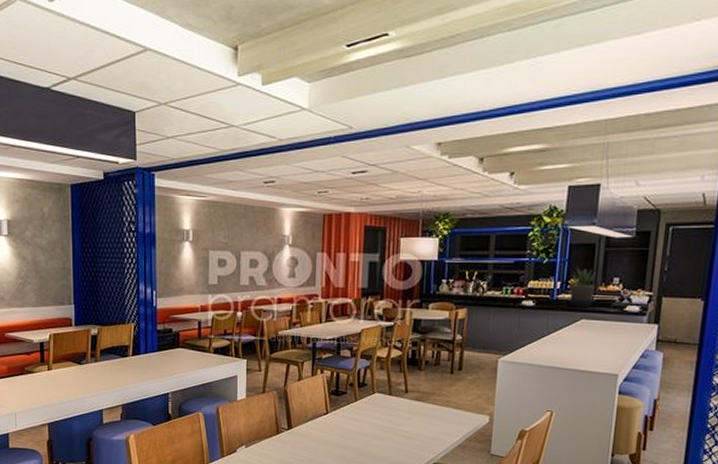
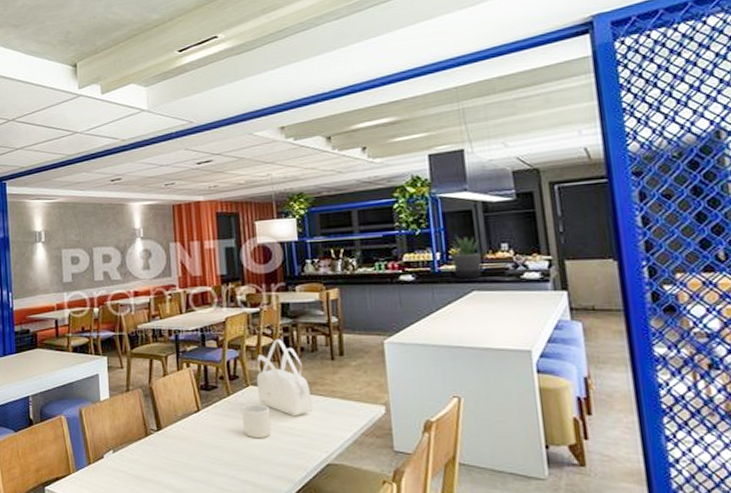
mug: none [365,409,391,440] -> present [241,404,272,439]
handbag: none [382,352,429,422] -> present [256,339,313,417]

